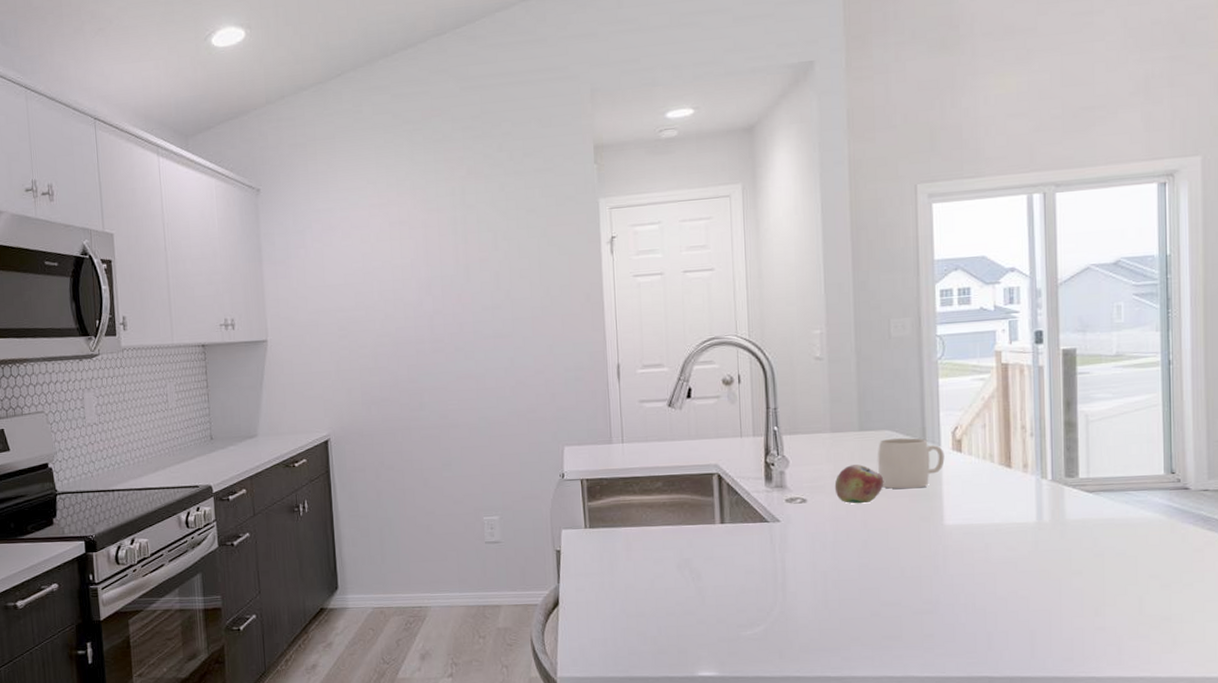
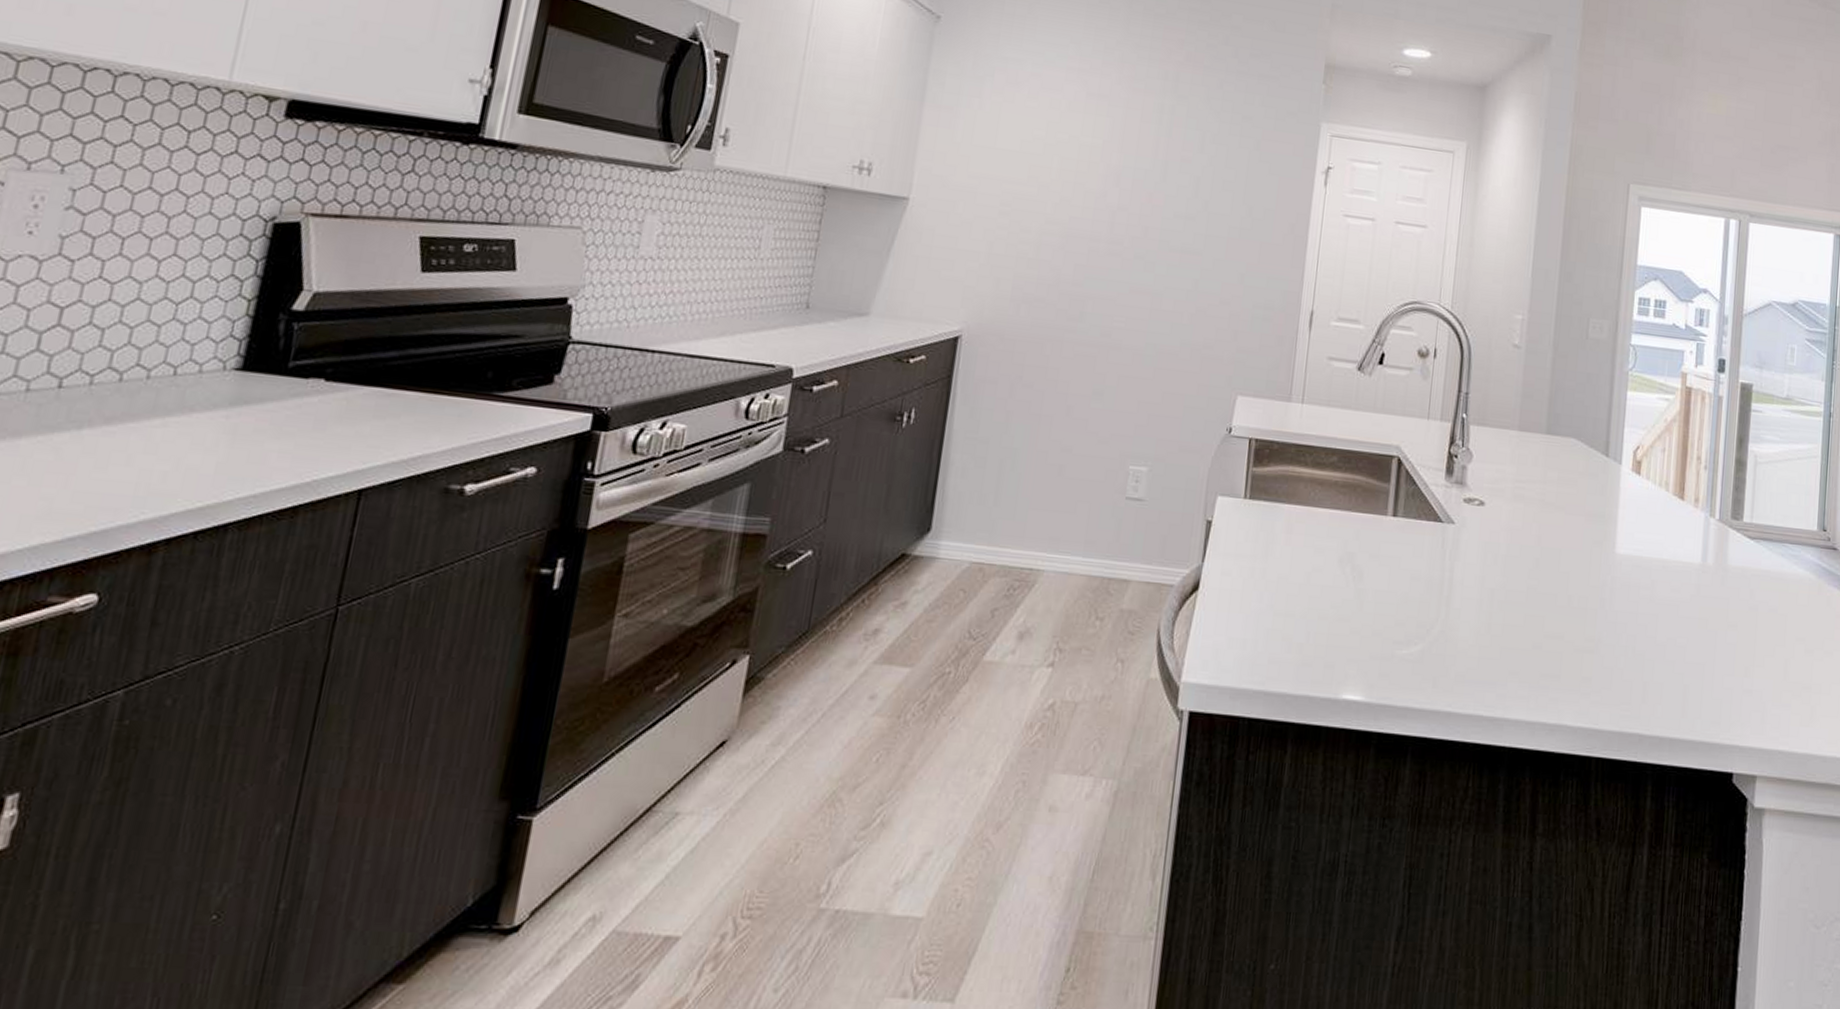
fruit: present [834,464,884,504] -> none [1514,470,1564,517]
mug: present [877,438,945,489] -> none [1559,447,1624,508]

